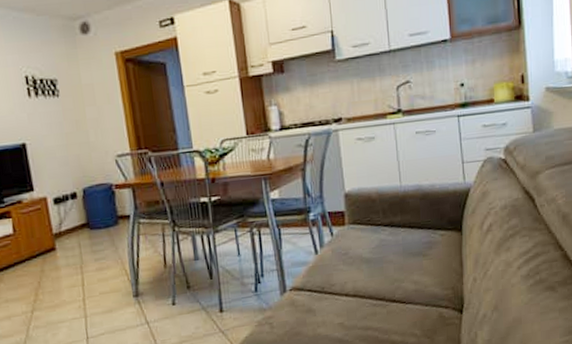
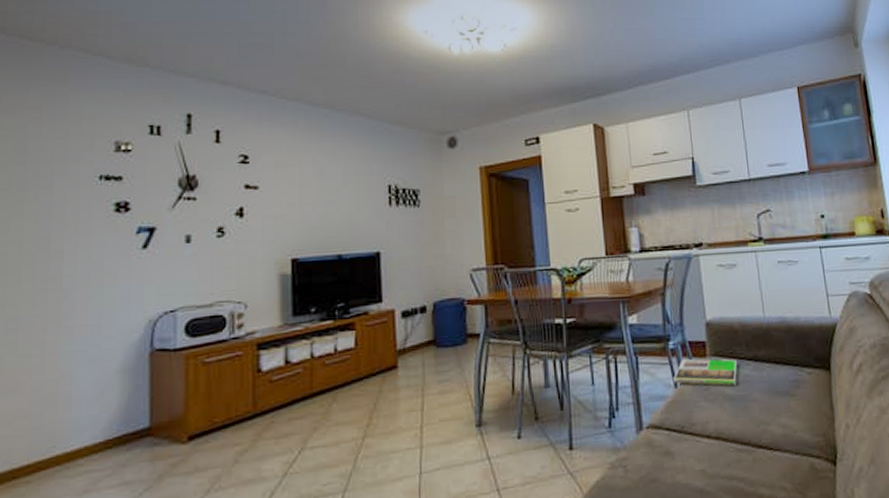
magazine: none [313,225,375,251] -> present [672,358,738,386]

